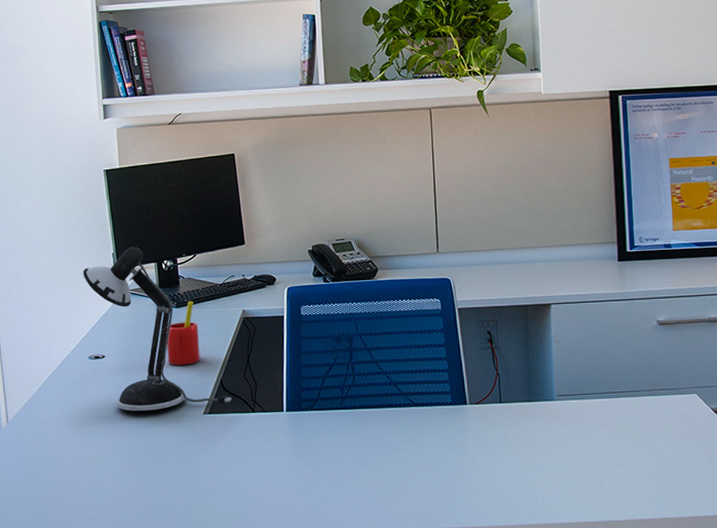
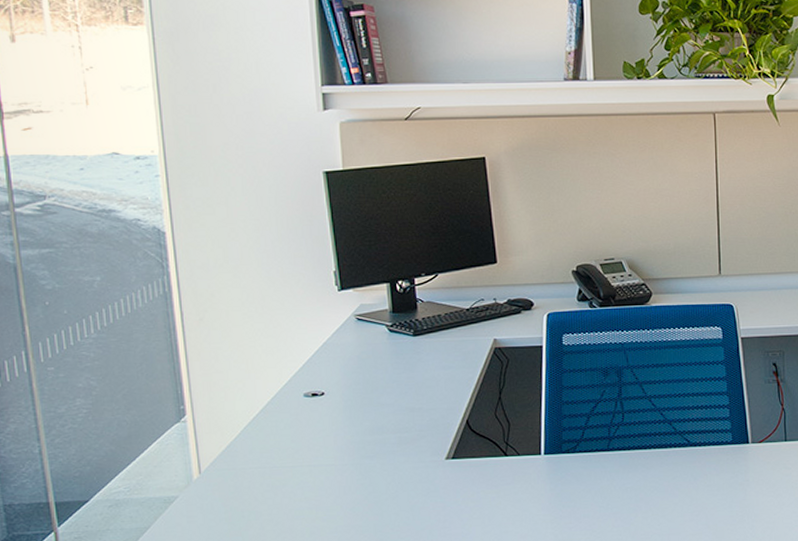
desk lamp: present [83,246,232,411] -> none [296,263,480,457]
straw: present [167,300,200,366] -> none [401,327,442,404]

